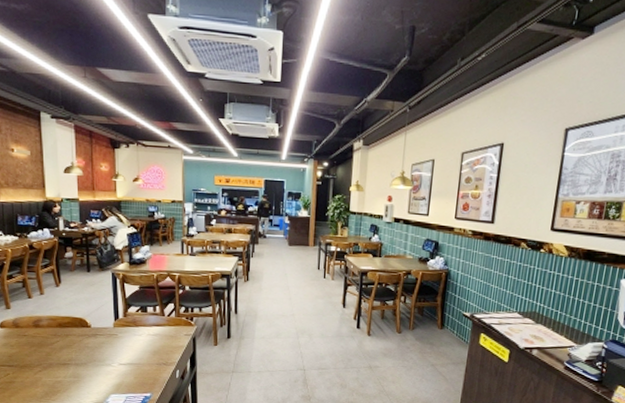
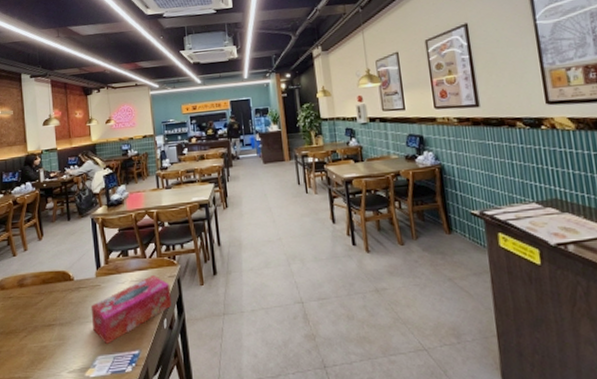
tissue box: none [106,332,185,385] -> present [90,275,172,344]

